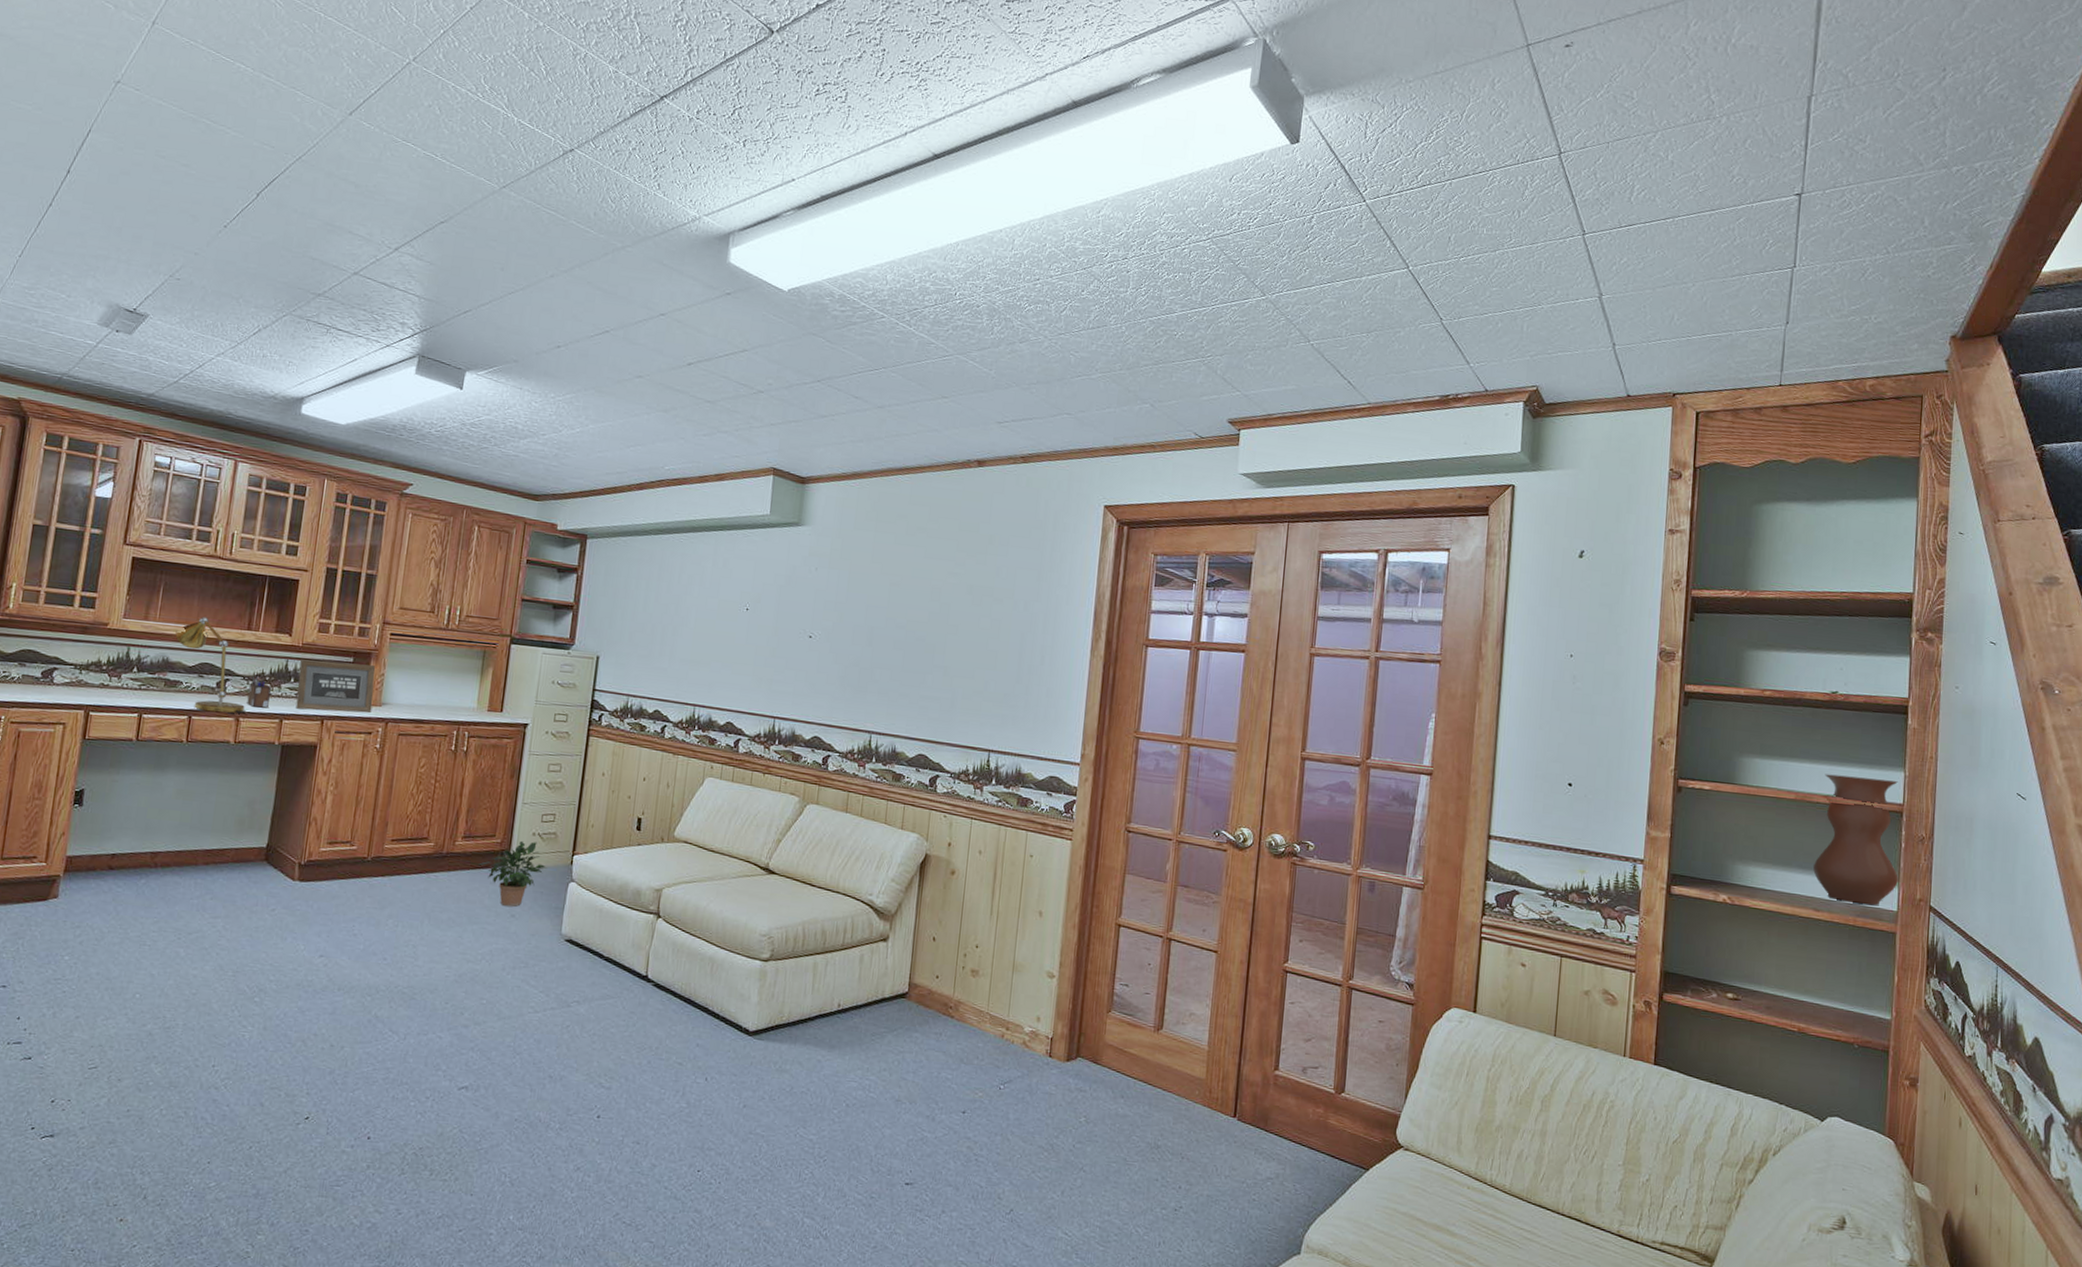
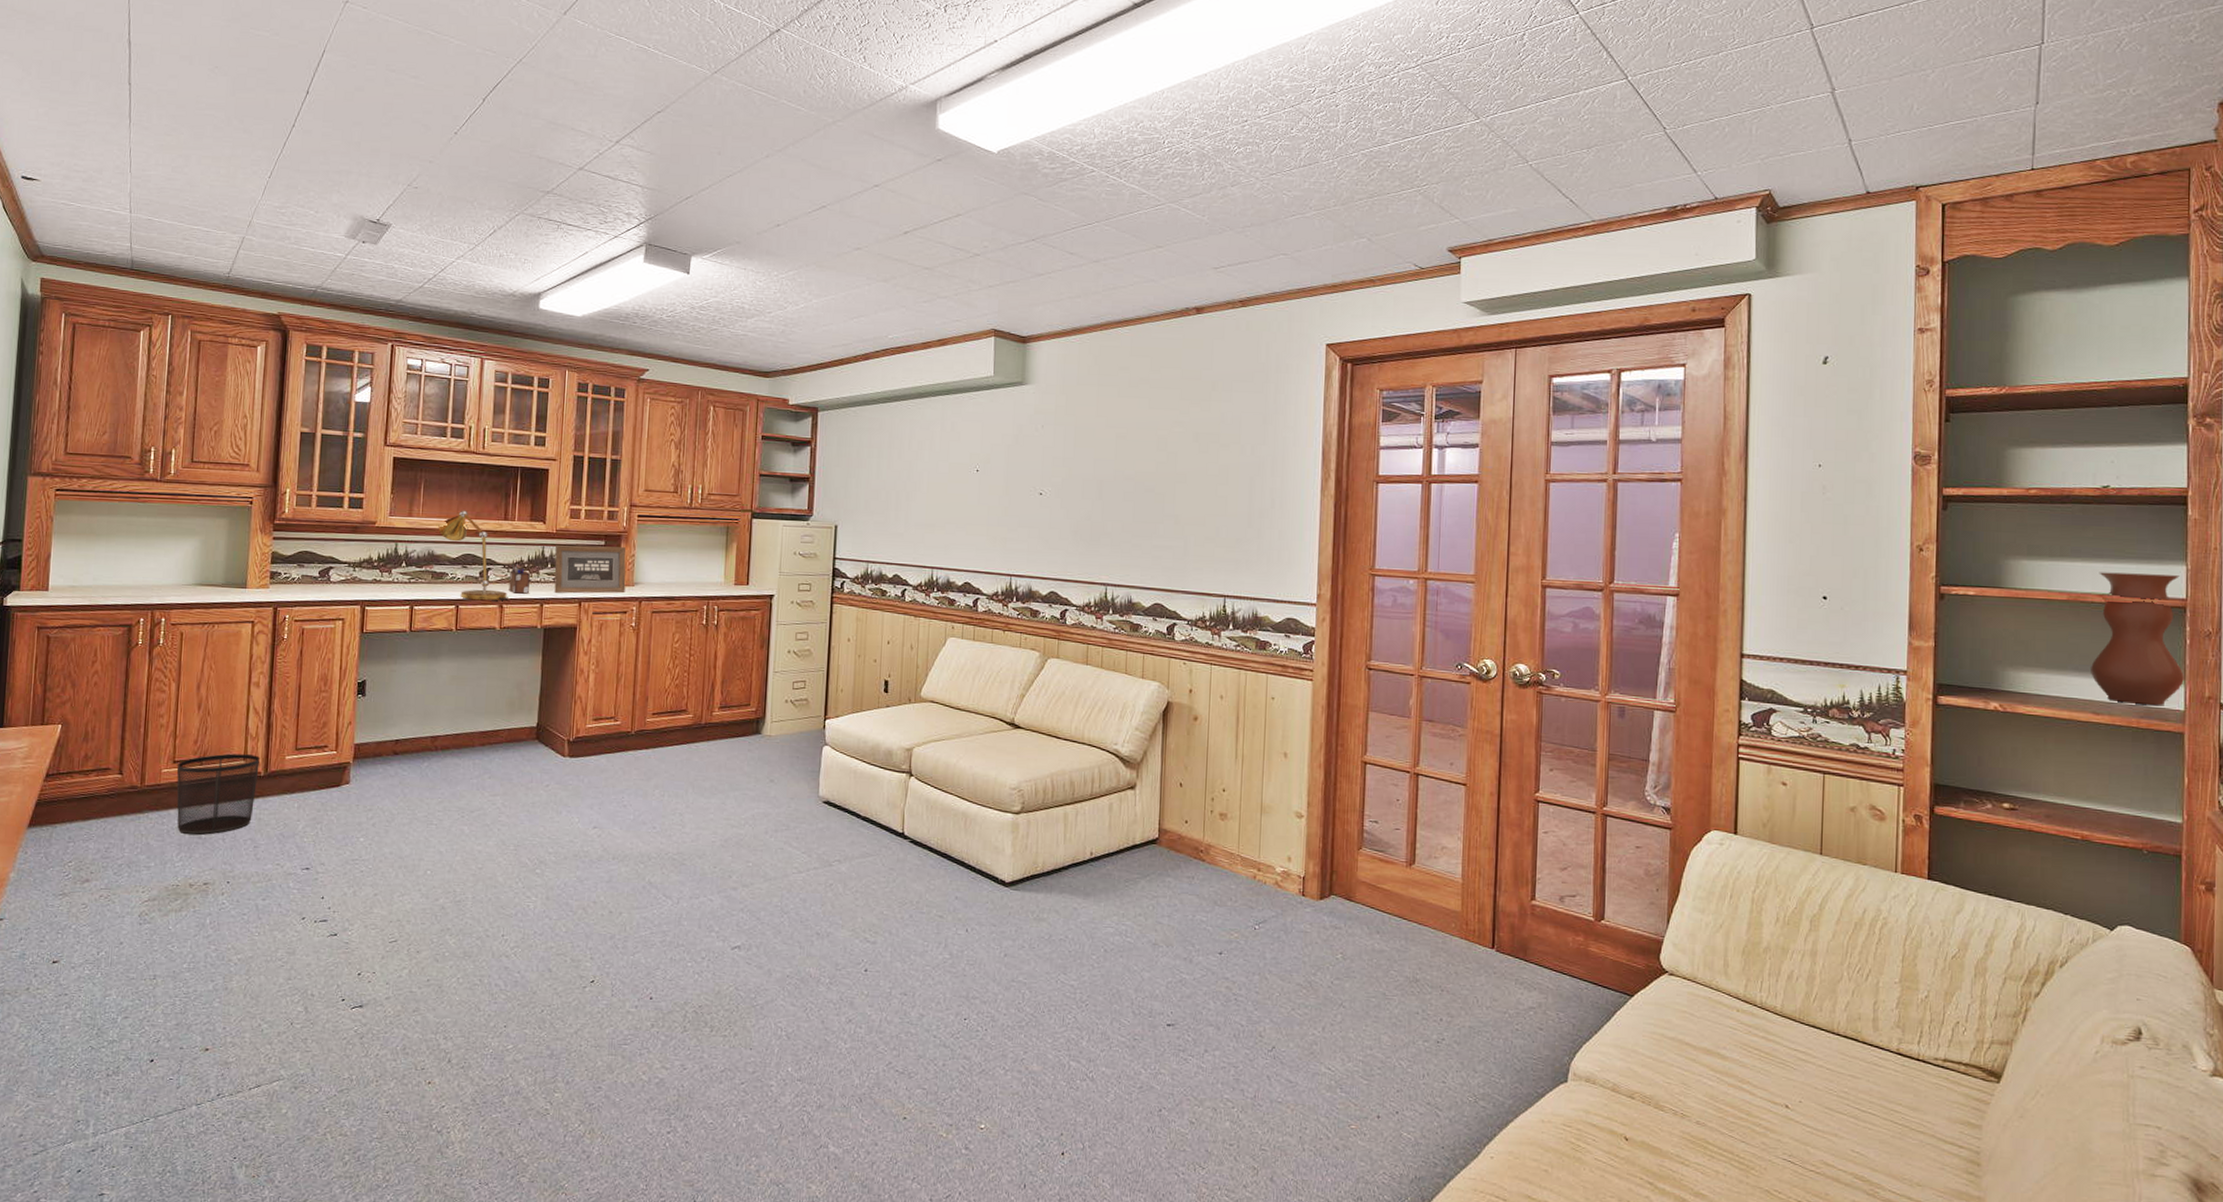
potted plant: present [478,840,546,908] -> none [736,708,800,773]

